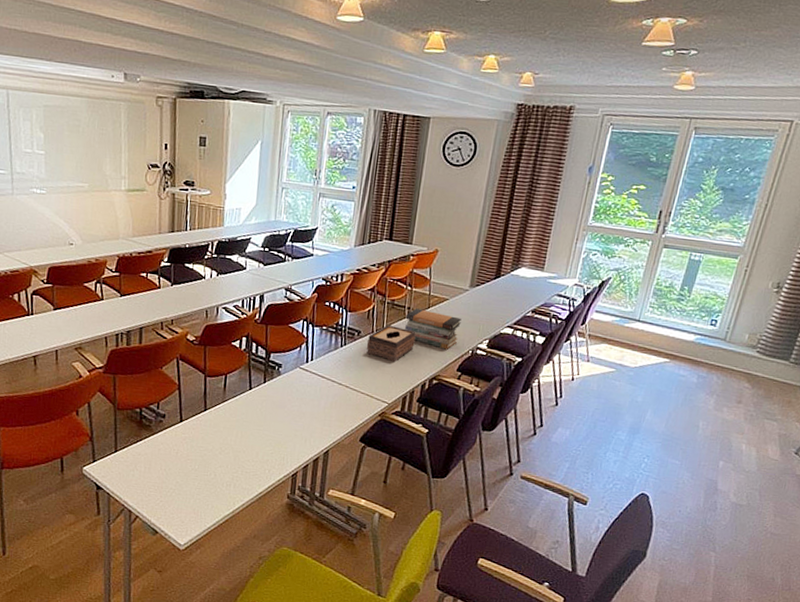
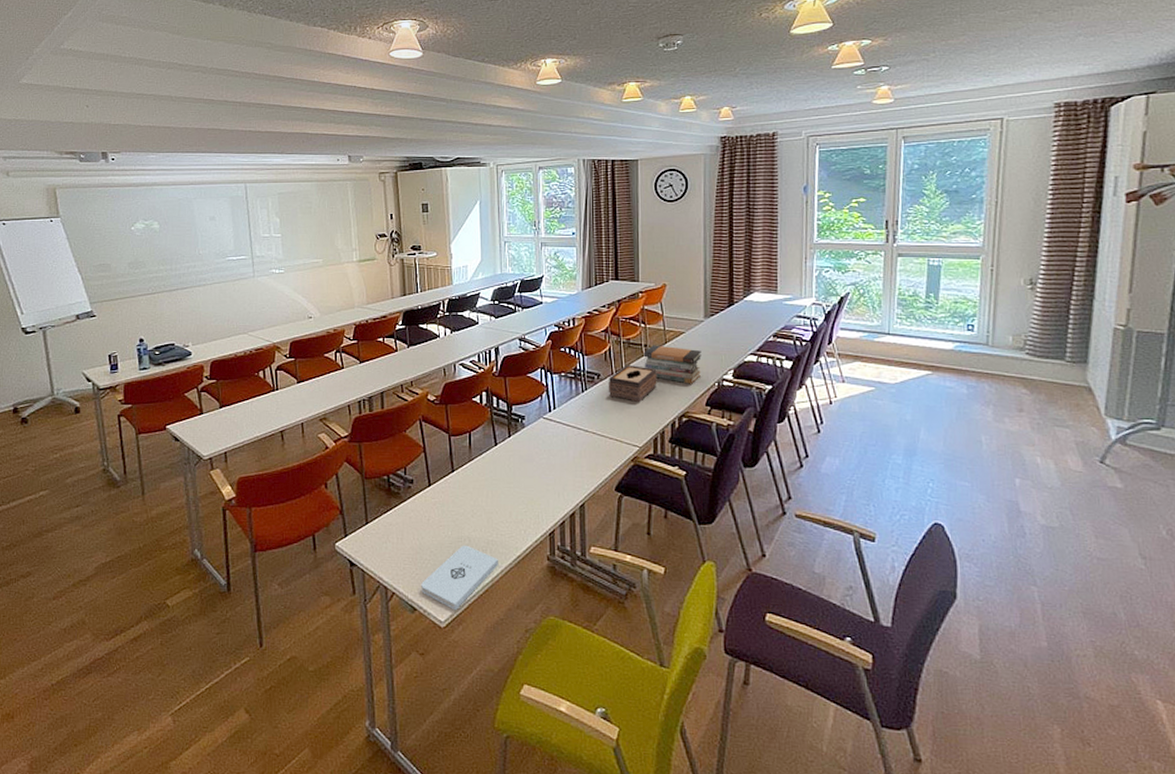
notepad: none [164,478,241,536] -> present [421,545,499,611]

